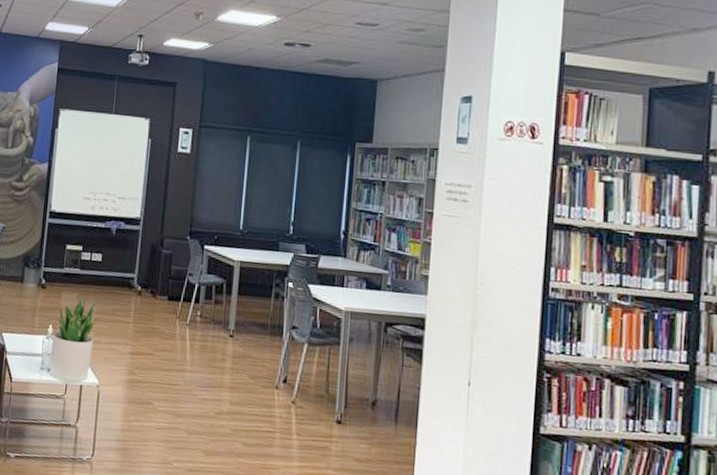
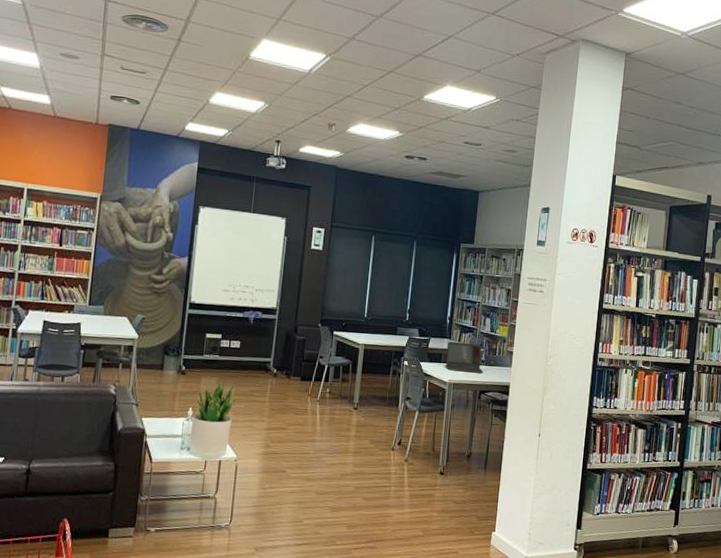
laptop computer: none [341,260,390,302] -> present [446,341,484,374]

